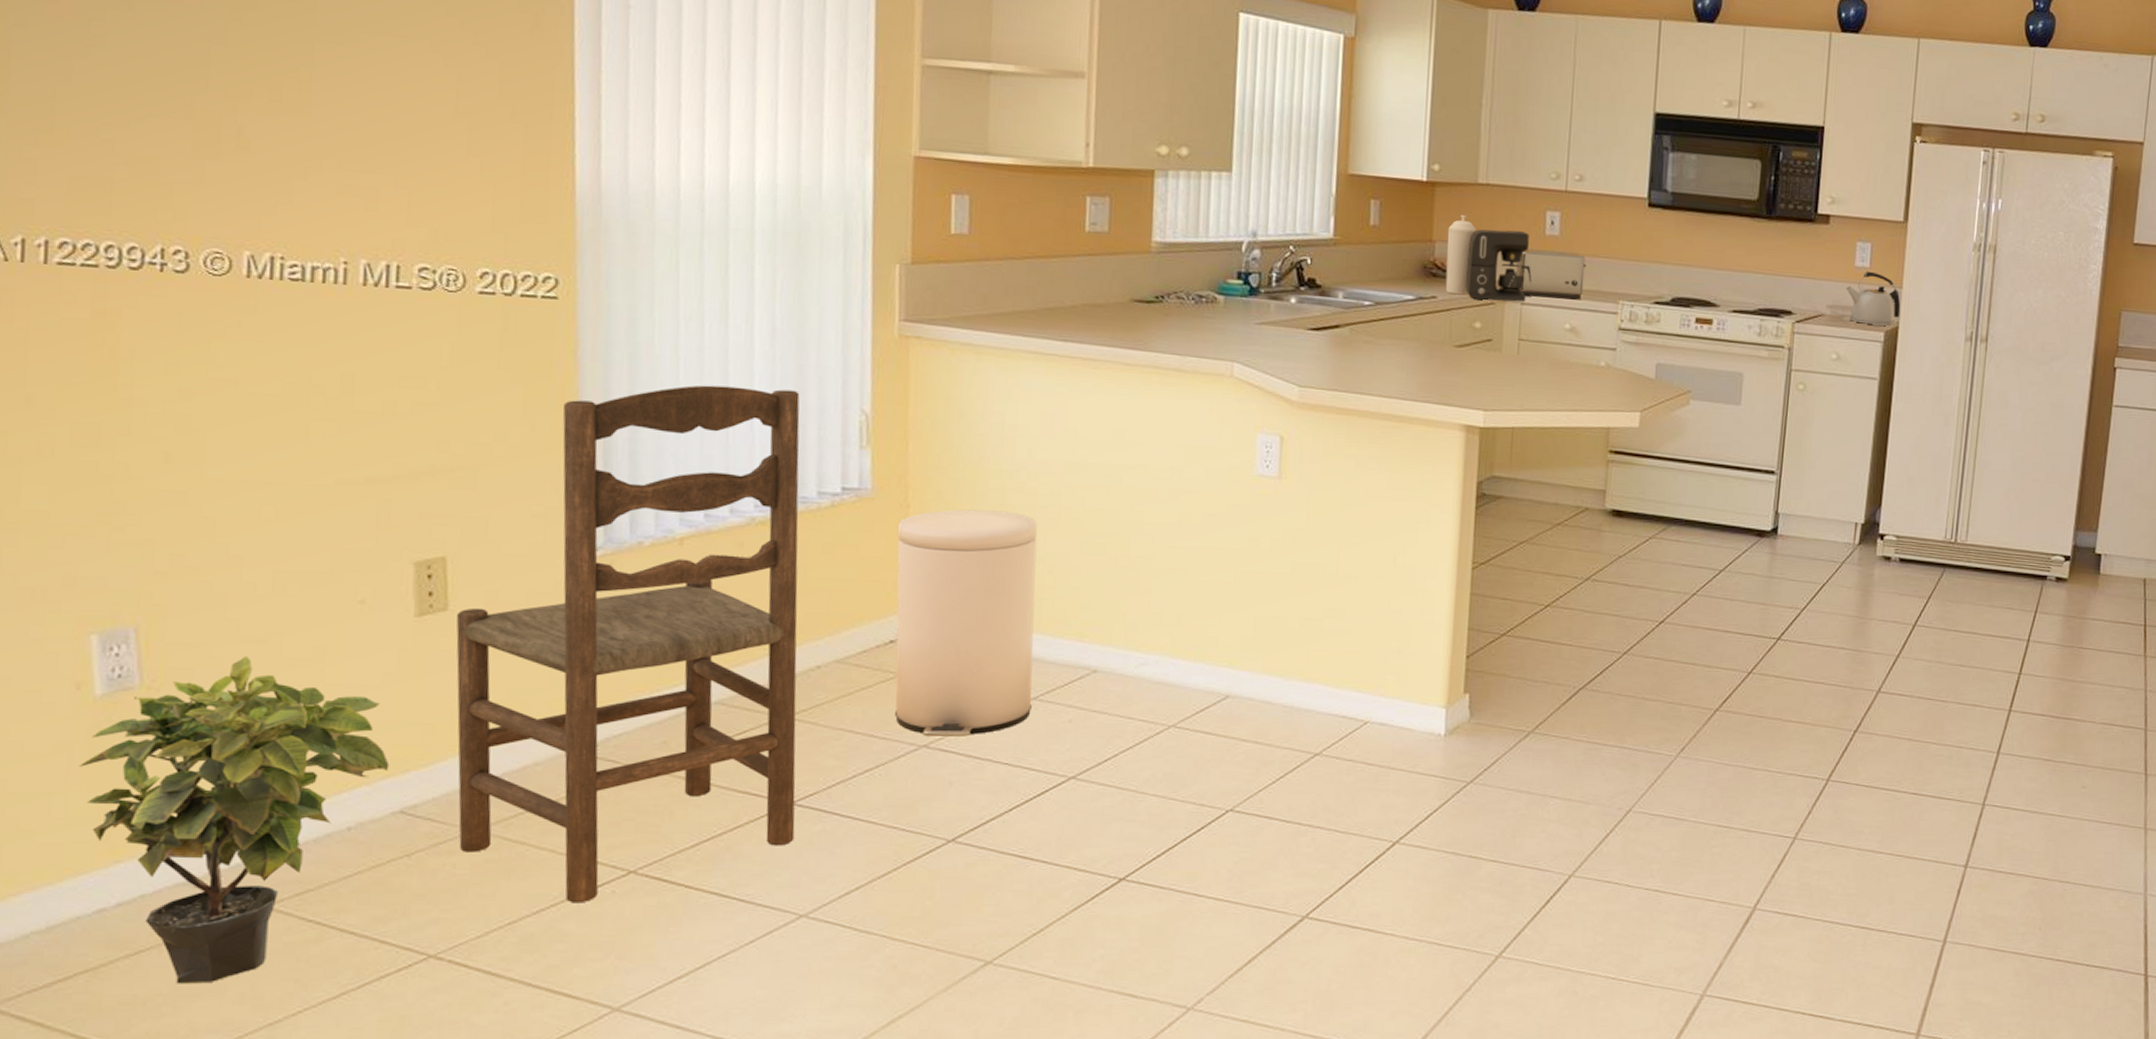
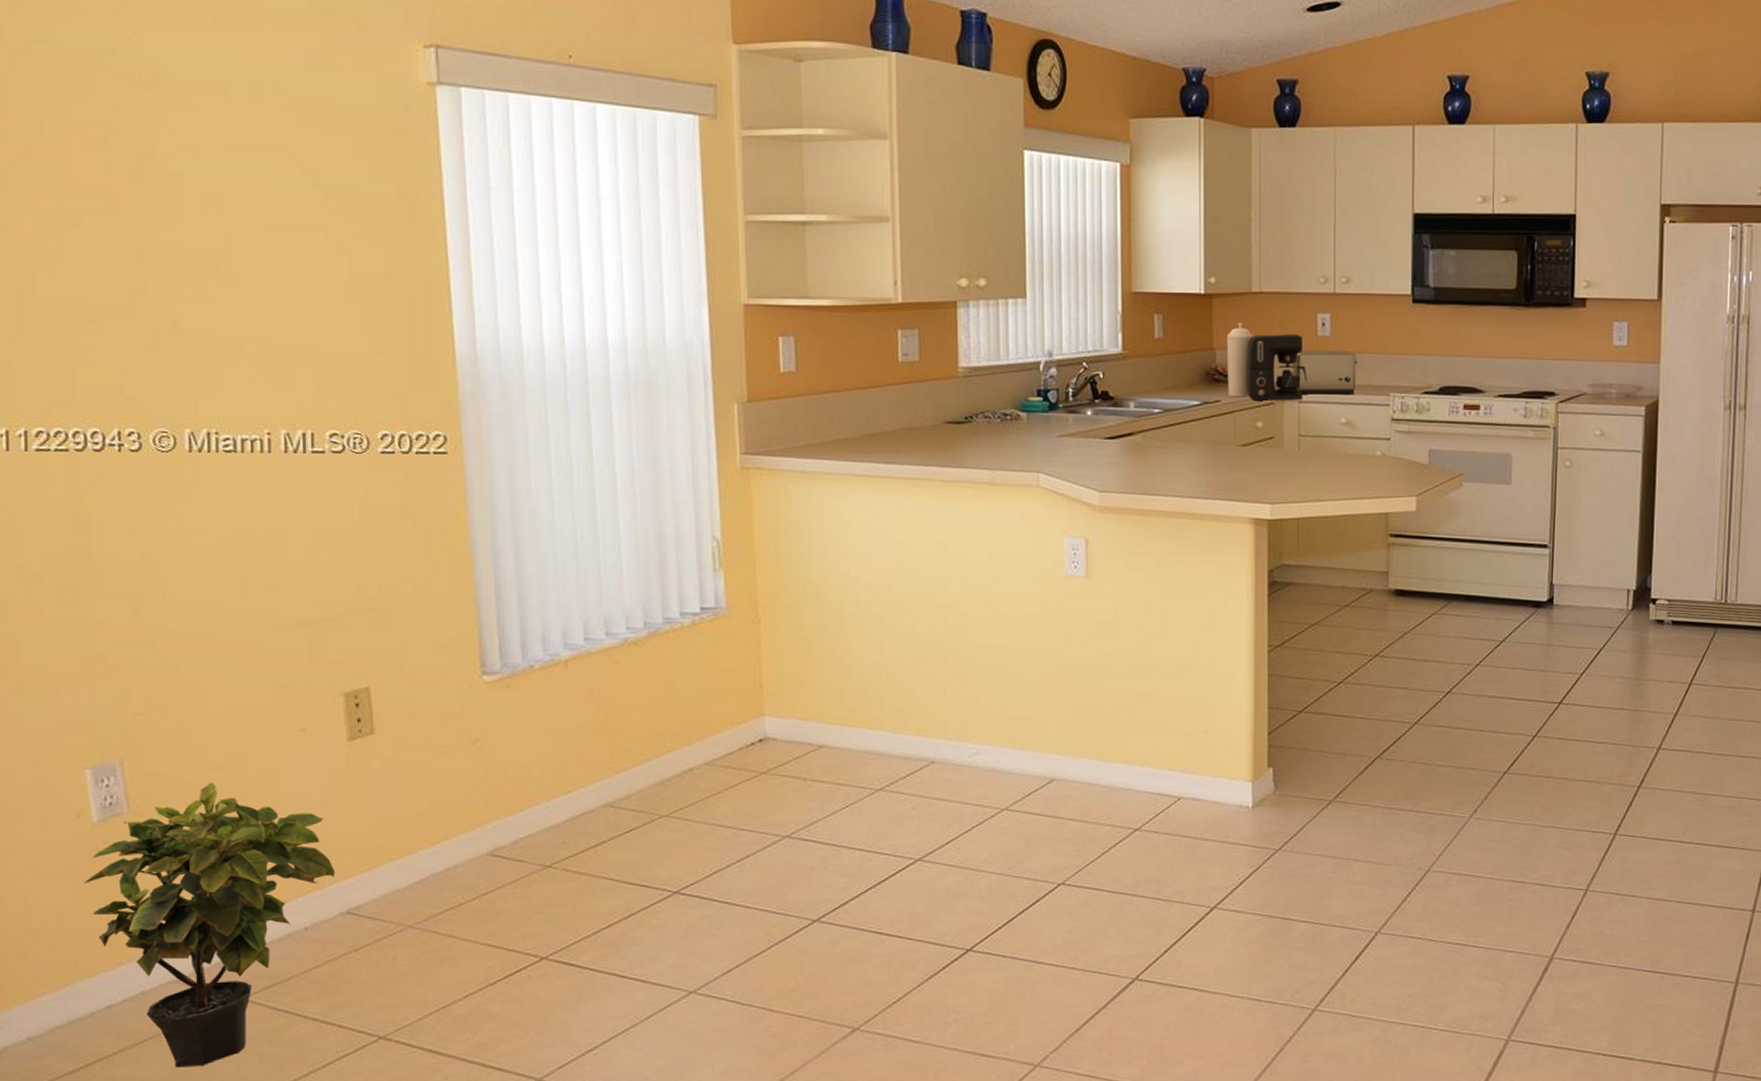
dining chair: present [456,385,800,903] -> none [383,522,680,988]
pedal bin: present [895,509,1038,738] -> none [751,621,879,829]
kettle: present [1845,271,1901,328] -> none [1605,349,1660,402]

